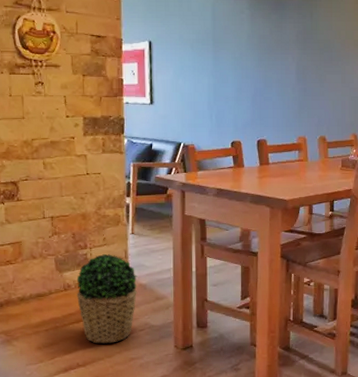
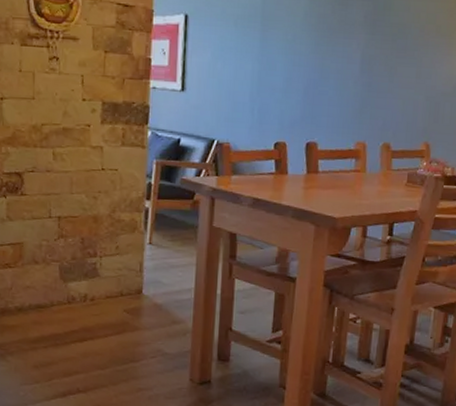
potted plant: present [76,254,138,344] -> none [82,265,153,369]

